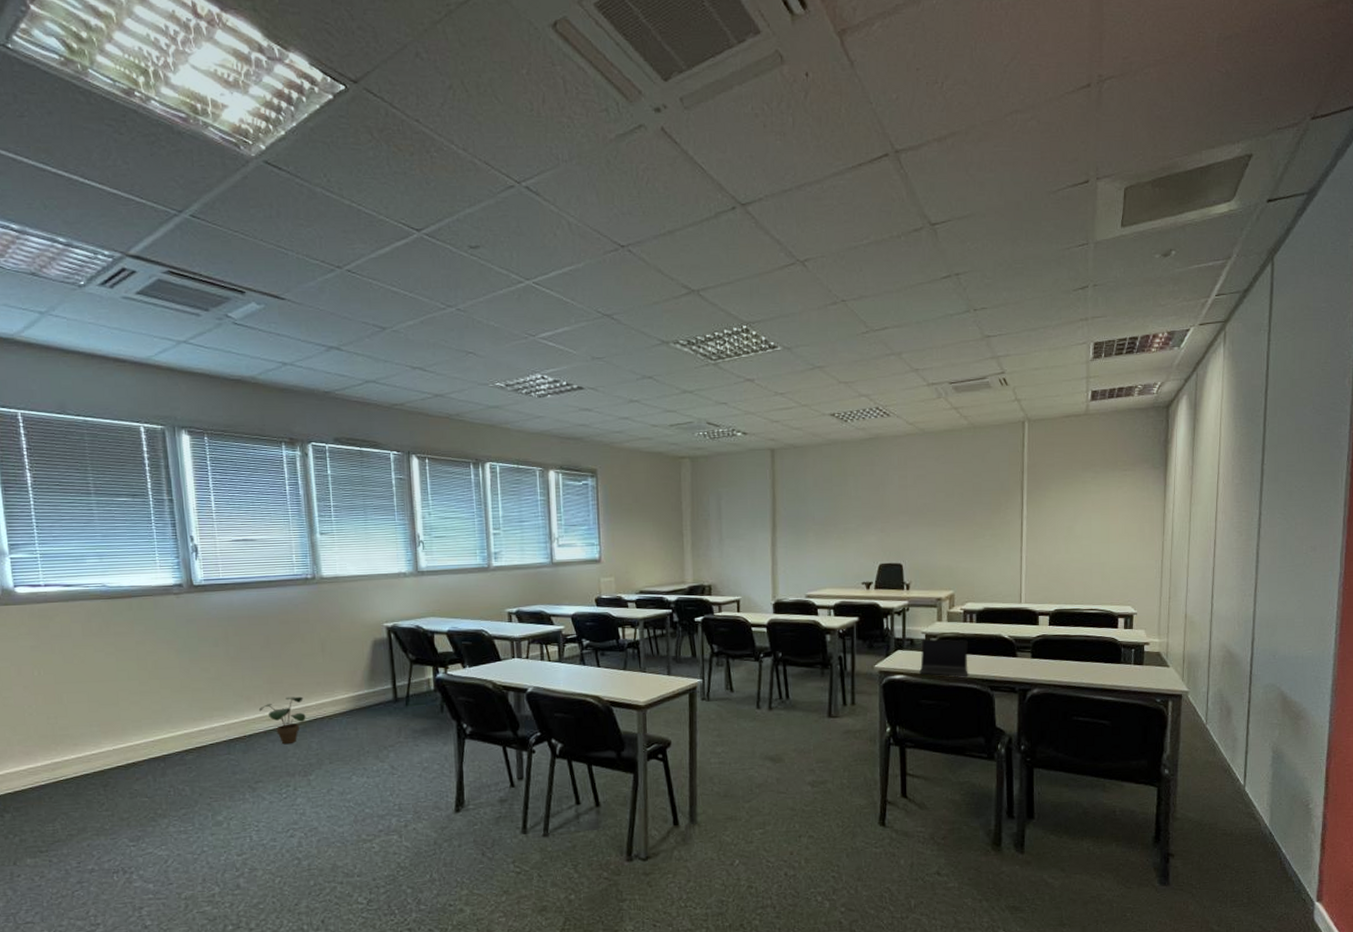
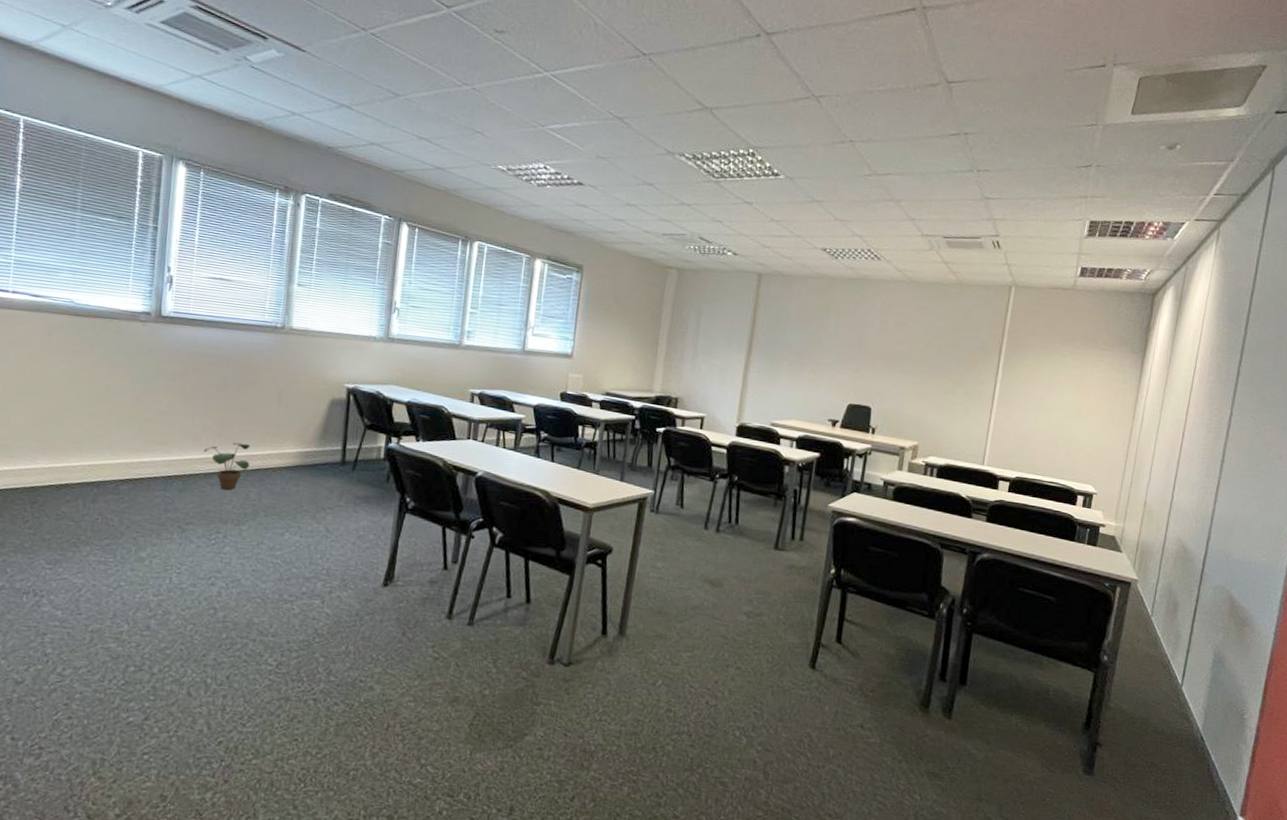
laptop computer: present [919,638,968,676] -> none [872,485,925,530]

